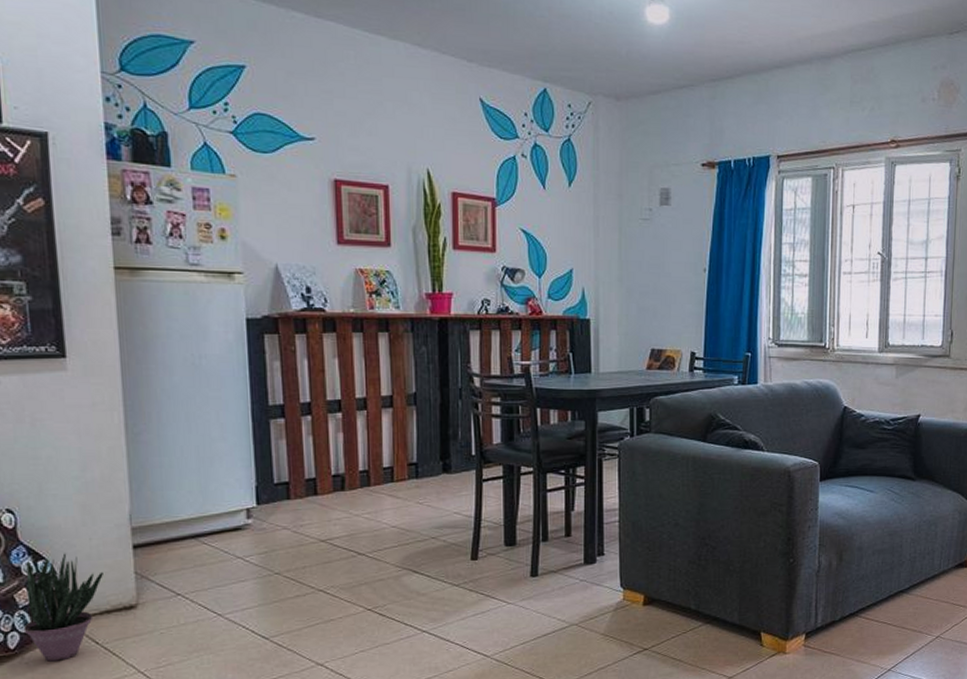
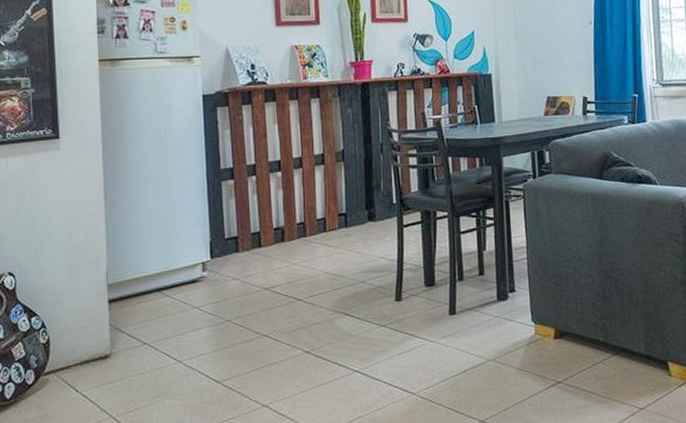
potted plant: present [23,553,103,662] -> none [18,309,84,410]

